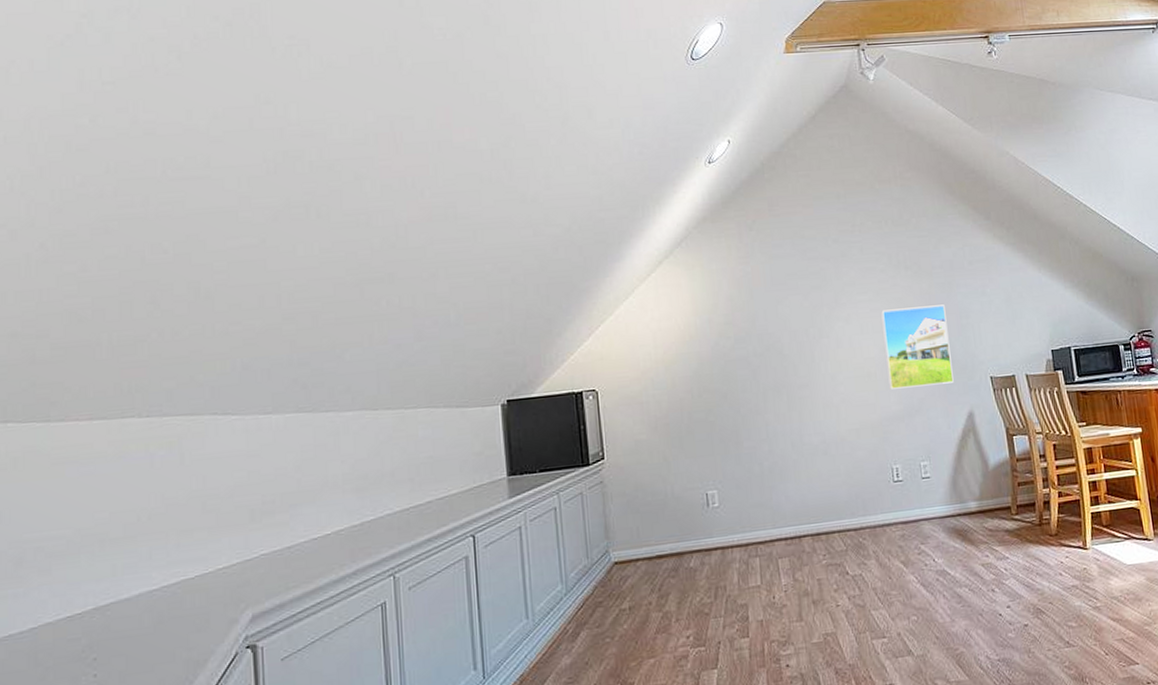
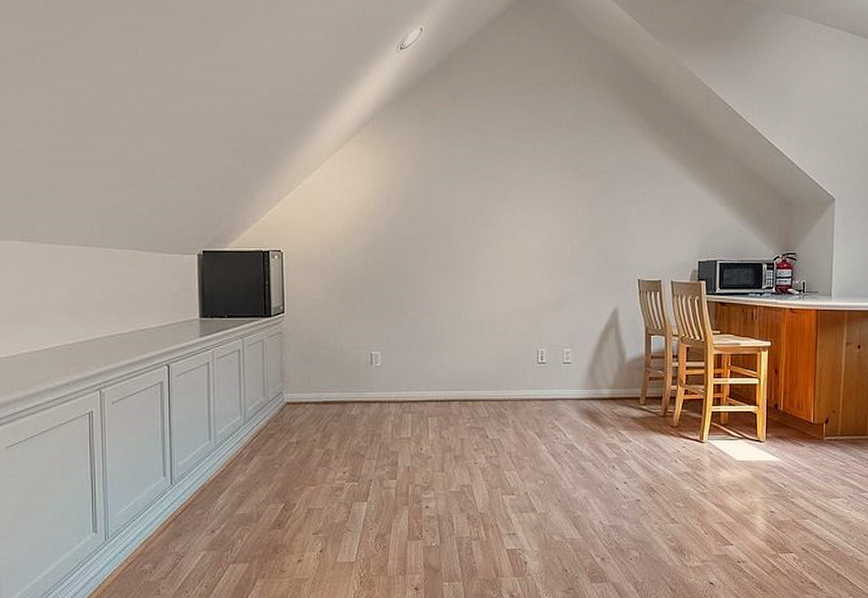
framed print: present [881,304,954,390] -> none [544,207,605,281]

